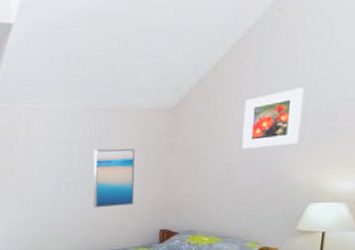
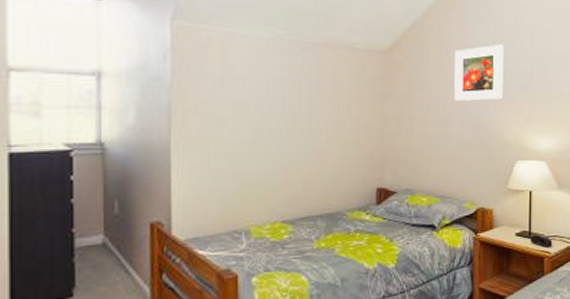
wall art: present [93,148,135,208] -> none [300,90,349,161]

